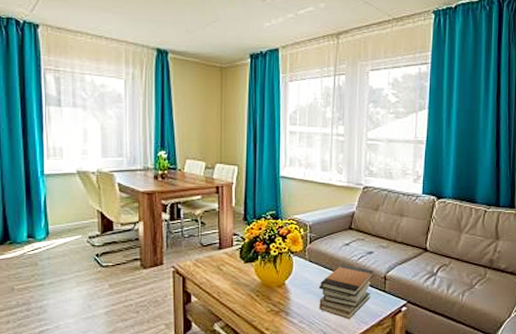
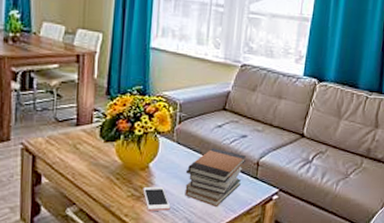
cell phone: none [281,302,307,324] -> present [143,186,171,211]

